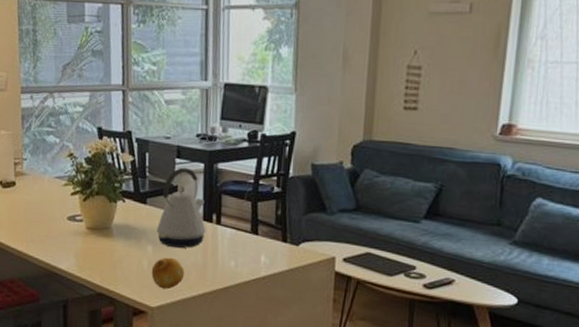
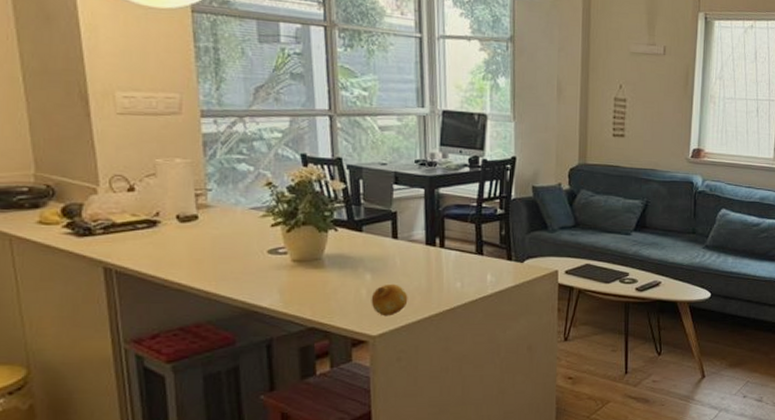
kettle: present [157,167,206,248] -> none [375,193,429,274]

